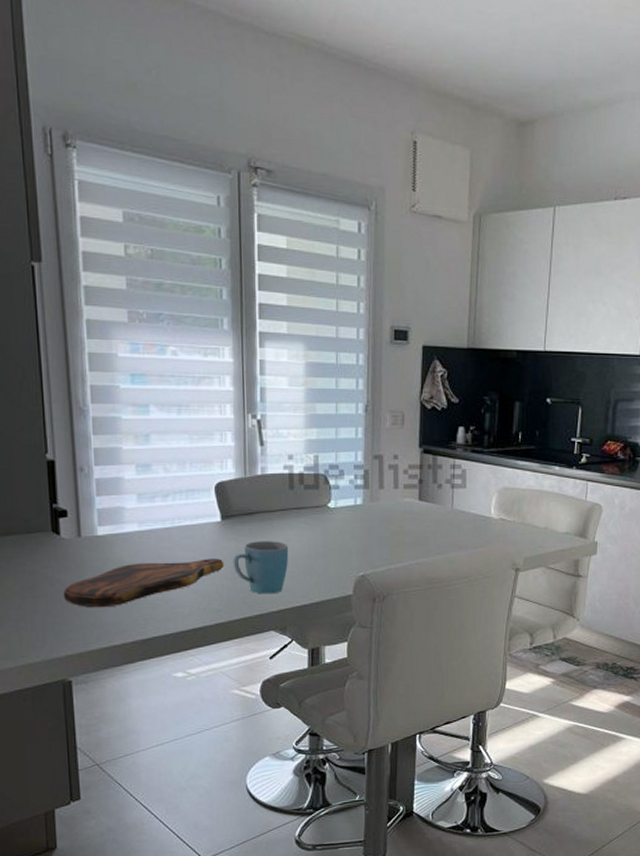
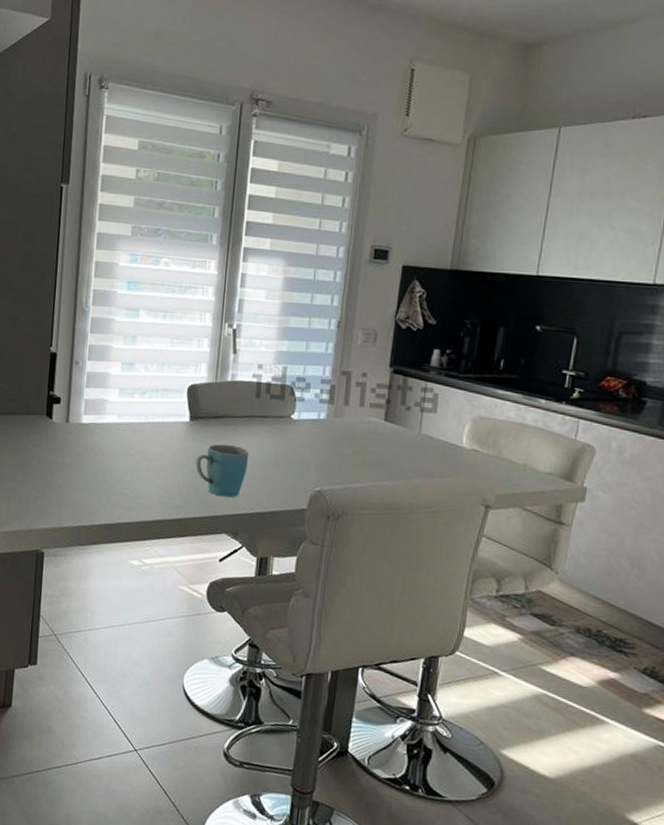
cutting board: present [63,558,224,608] -> none [47,452,188,490]

